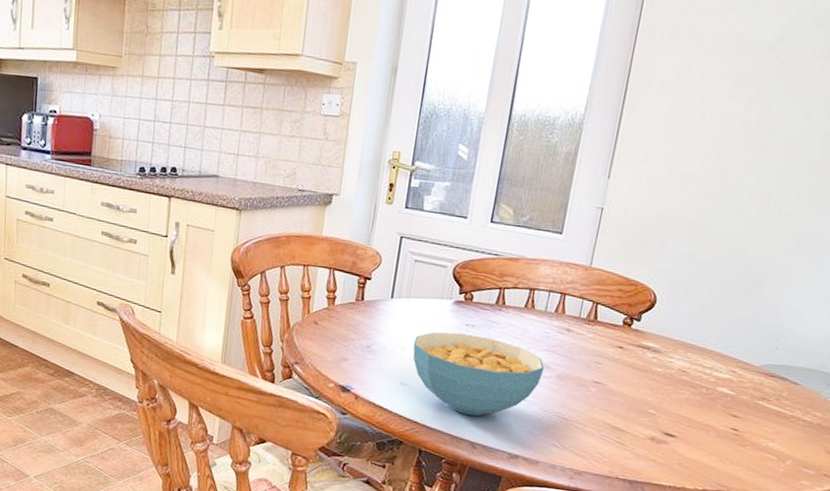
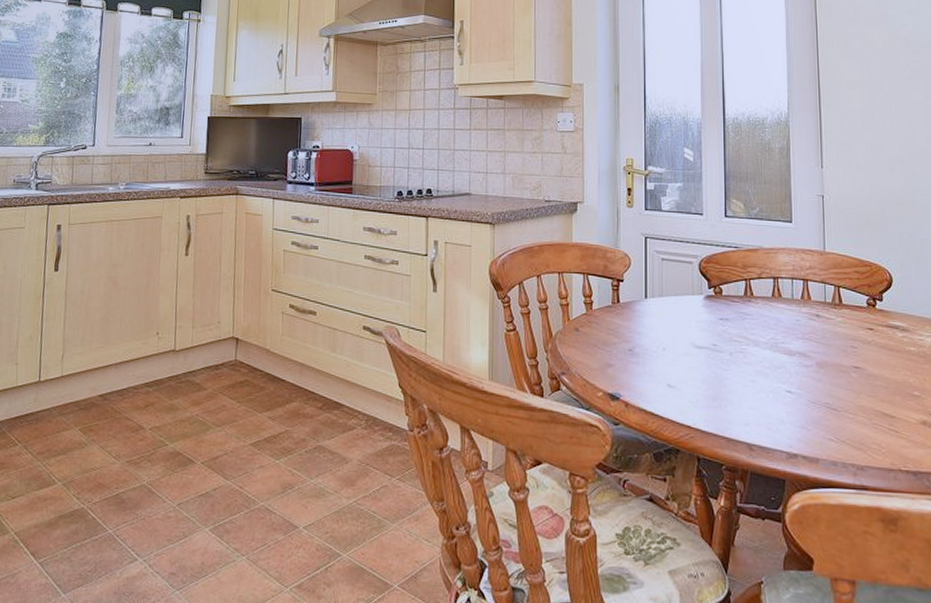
cereal bowl: present [412,331,545,416] -> none [673,328,804,414]

